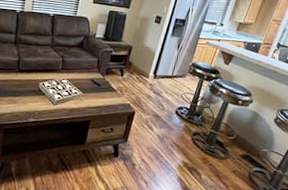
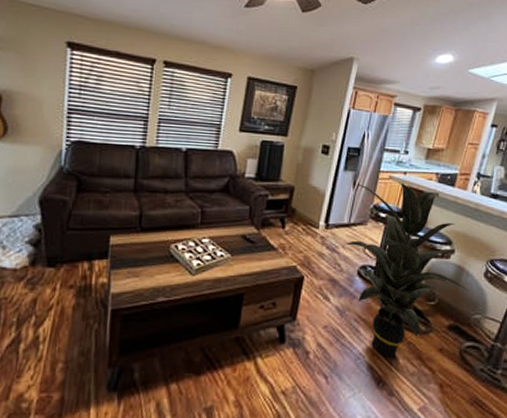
indoor plant: none [167,46,261,174] -> present [345,181,468,358]

